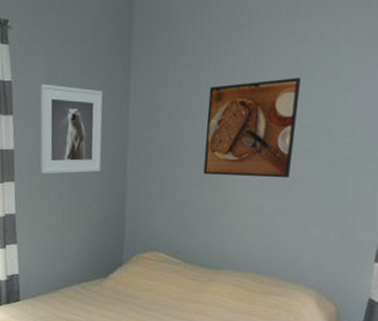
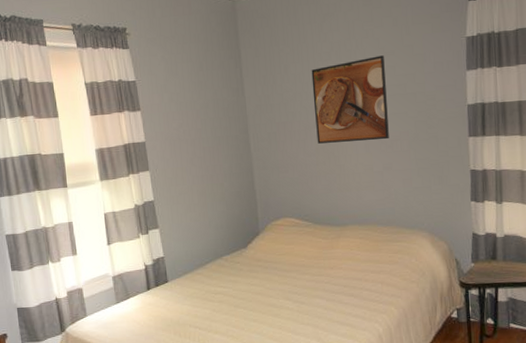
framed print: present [39,84,103,174] -> none [162,80,228,161]

